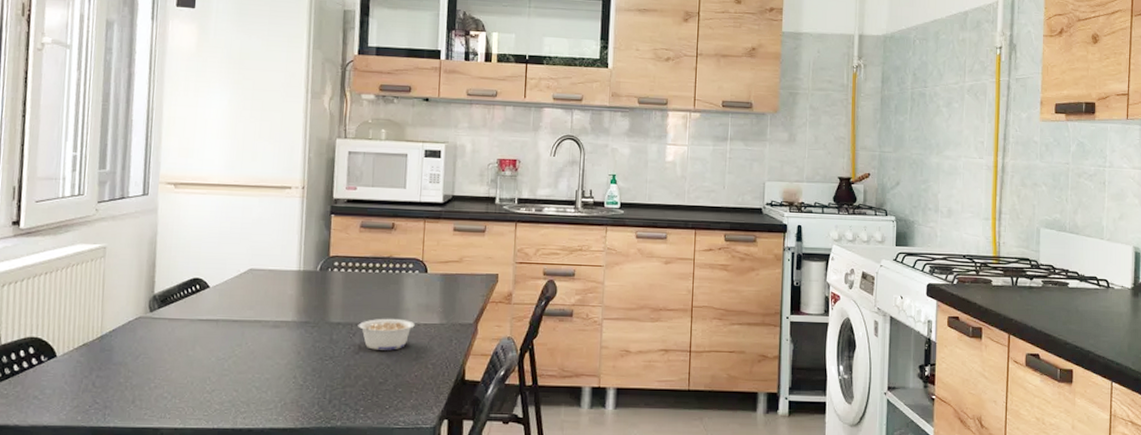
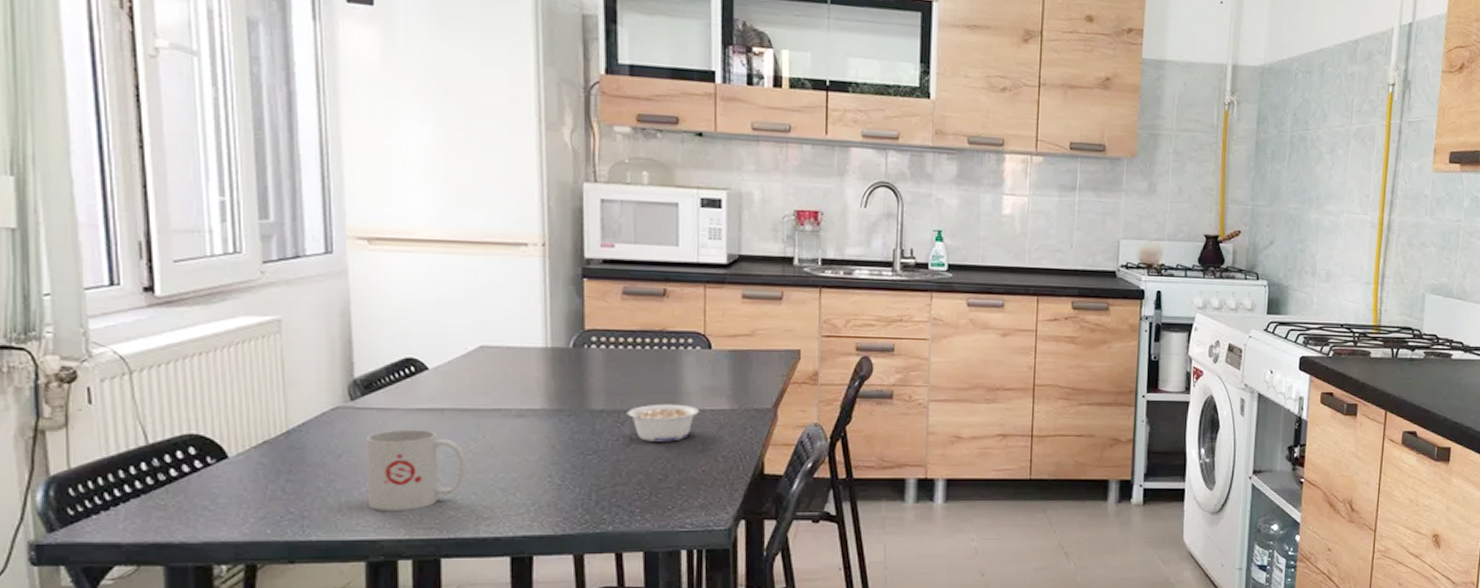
mug: none [155,336,232,404] -> present [365,429,466,512]

